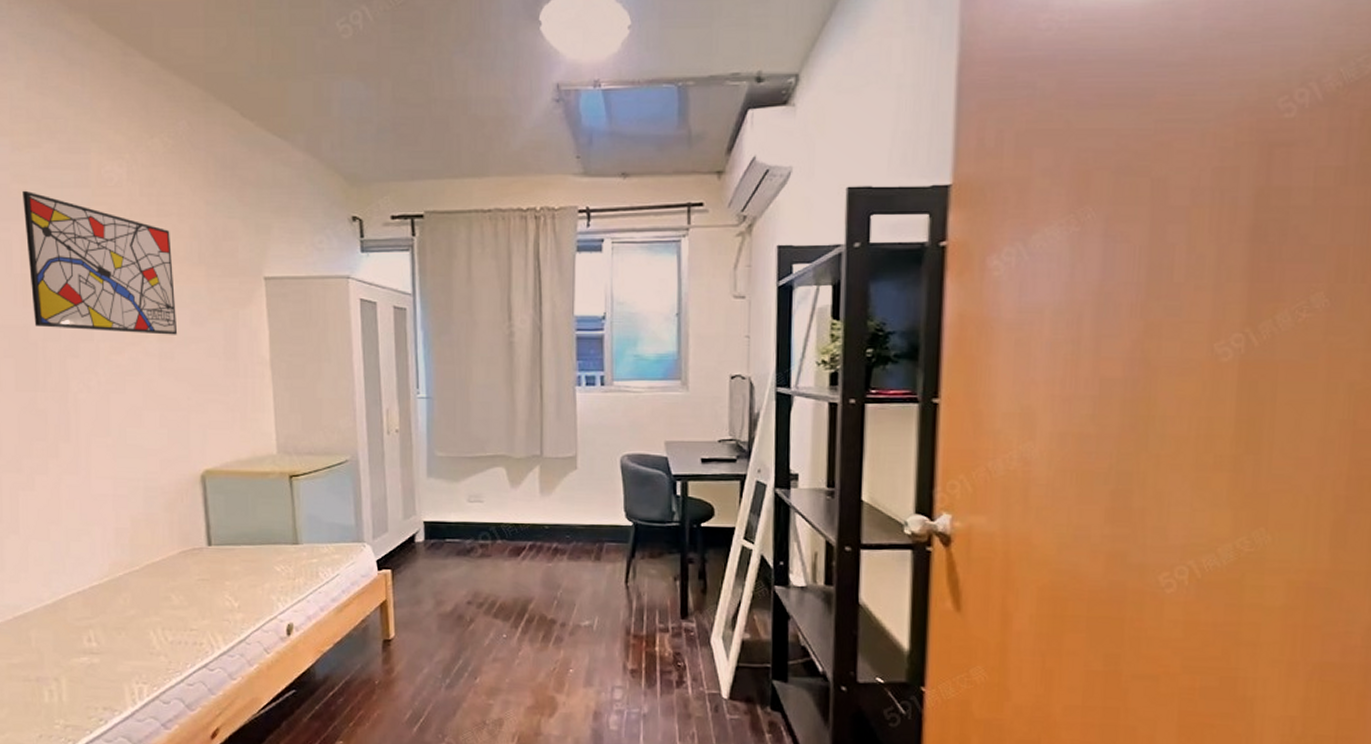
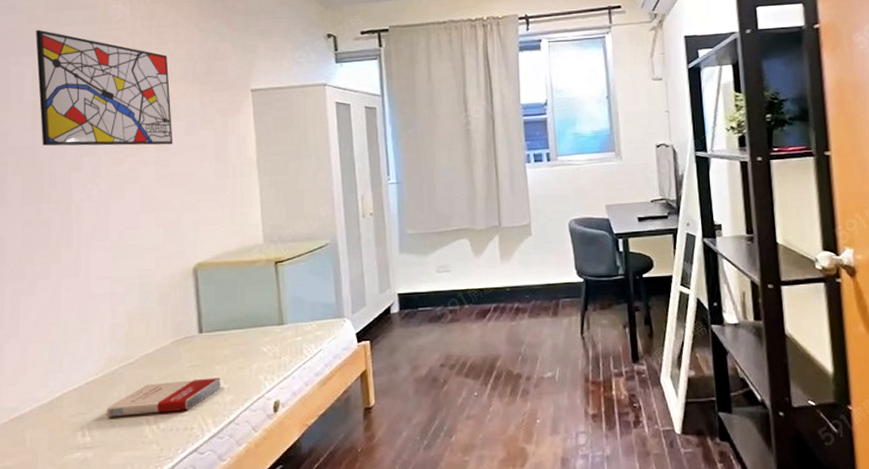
book: none [112,593,231,626] -> present [106,377,221,417]

